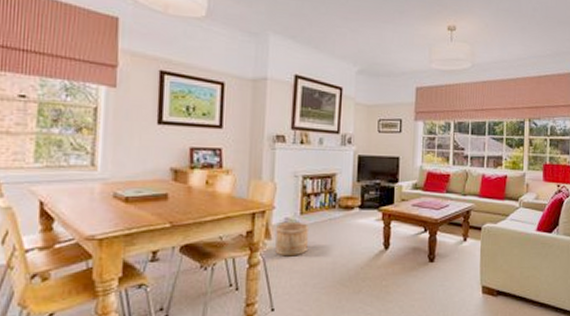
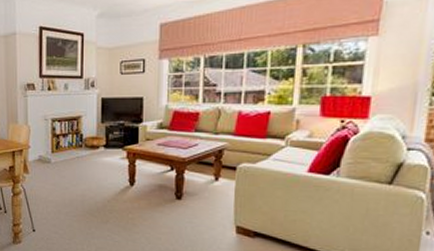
wooden bucket: present [275,221,310,257] -> none [31,159,60,188]

